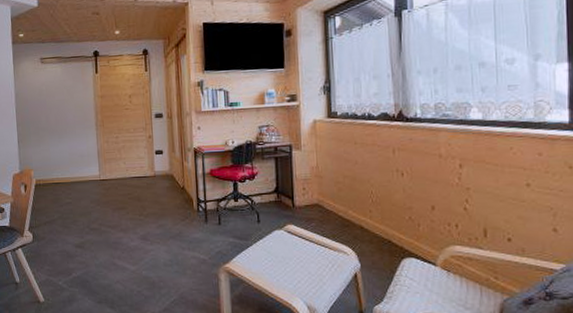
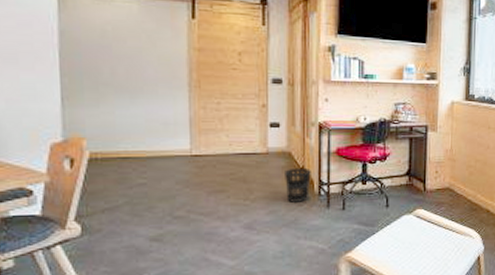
wastebasket: none [169,187,191,218] -> present [285,167,311,202]

